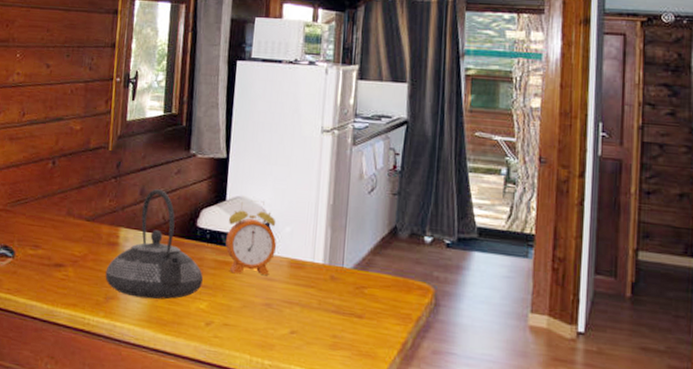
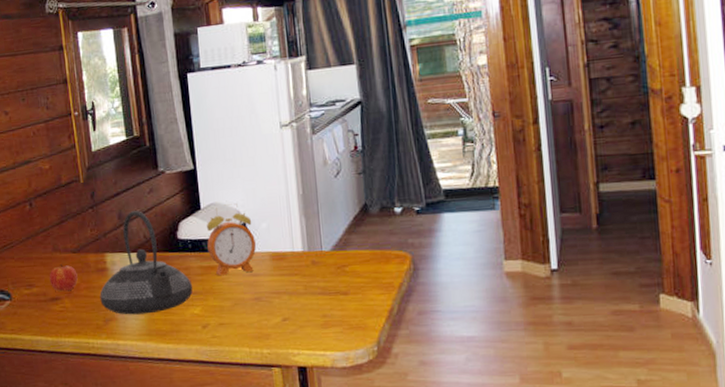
fruit: none [57,229,87,260] -> present [49,263,78,292]

